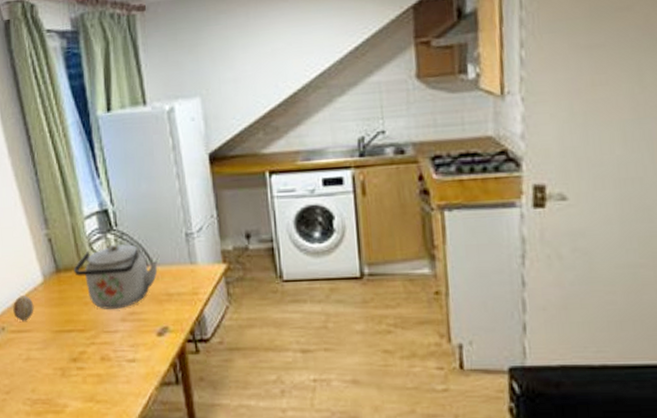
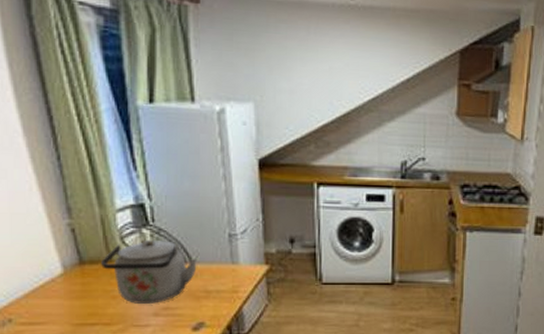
decorative egg: present [13,296,34,321] -> none [23,287,51,313]

